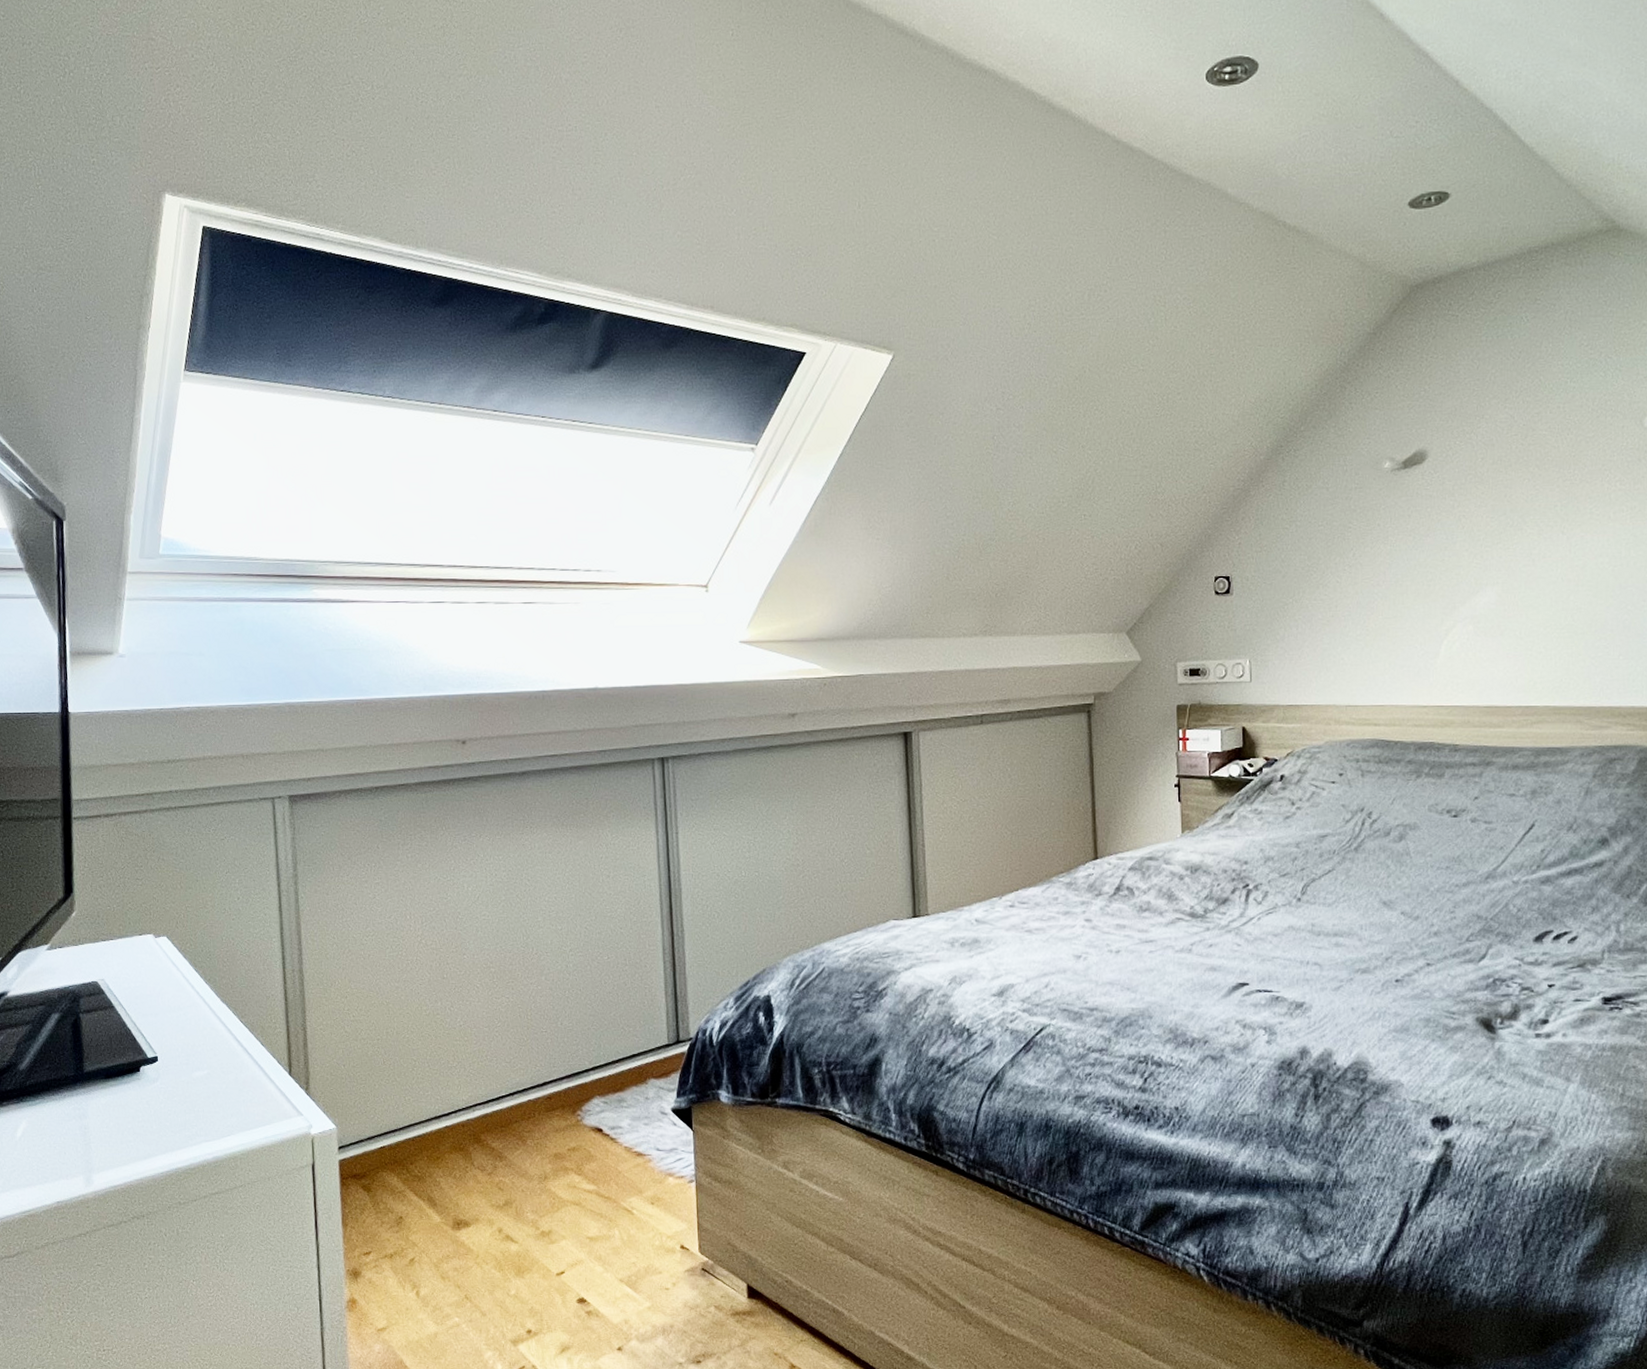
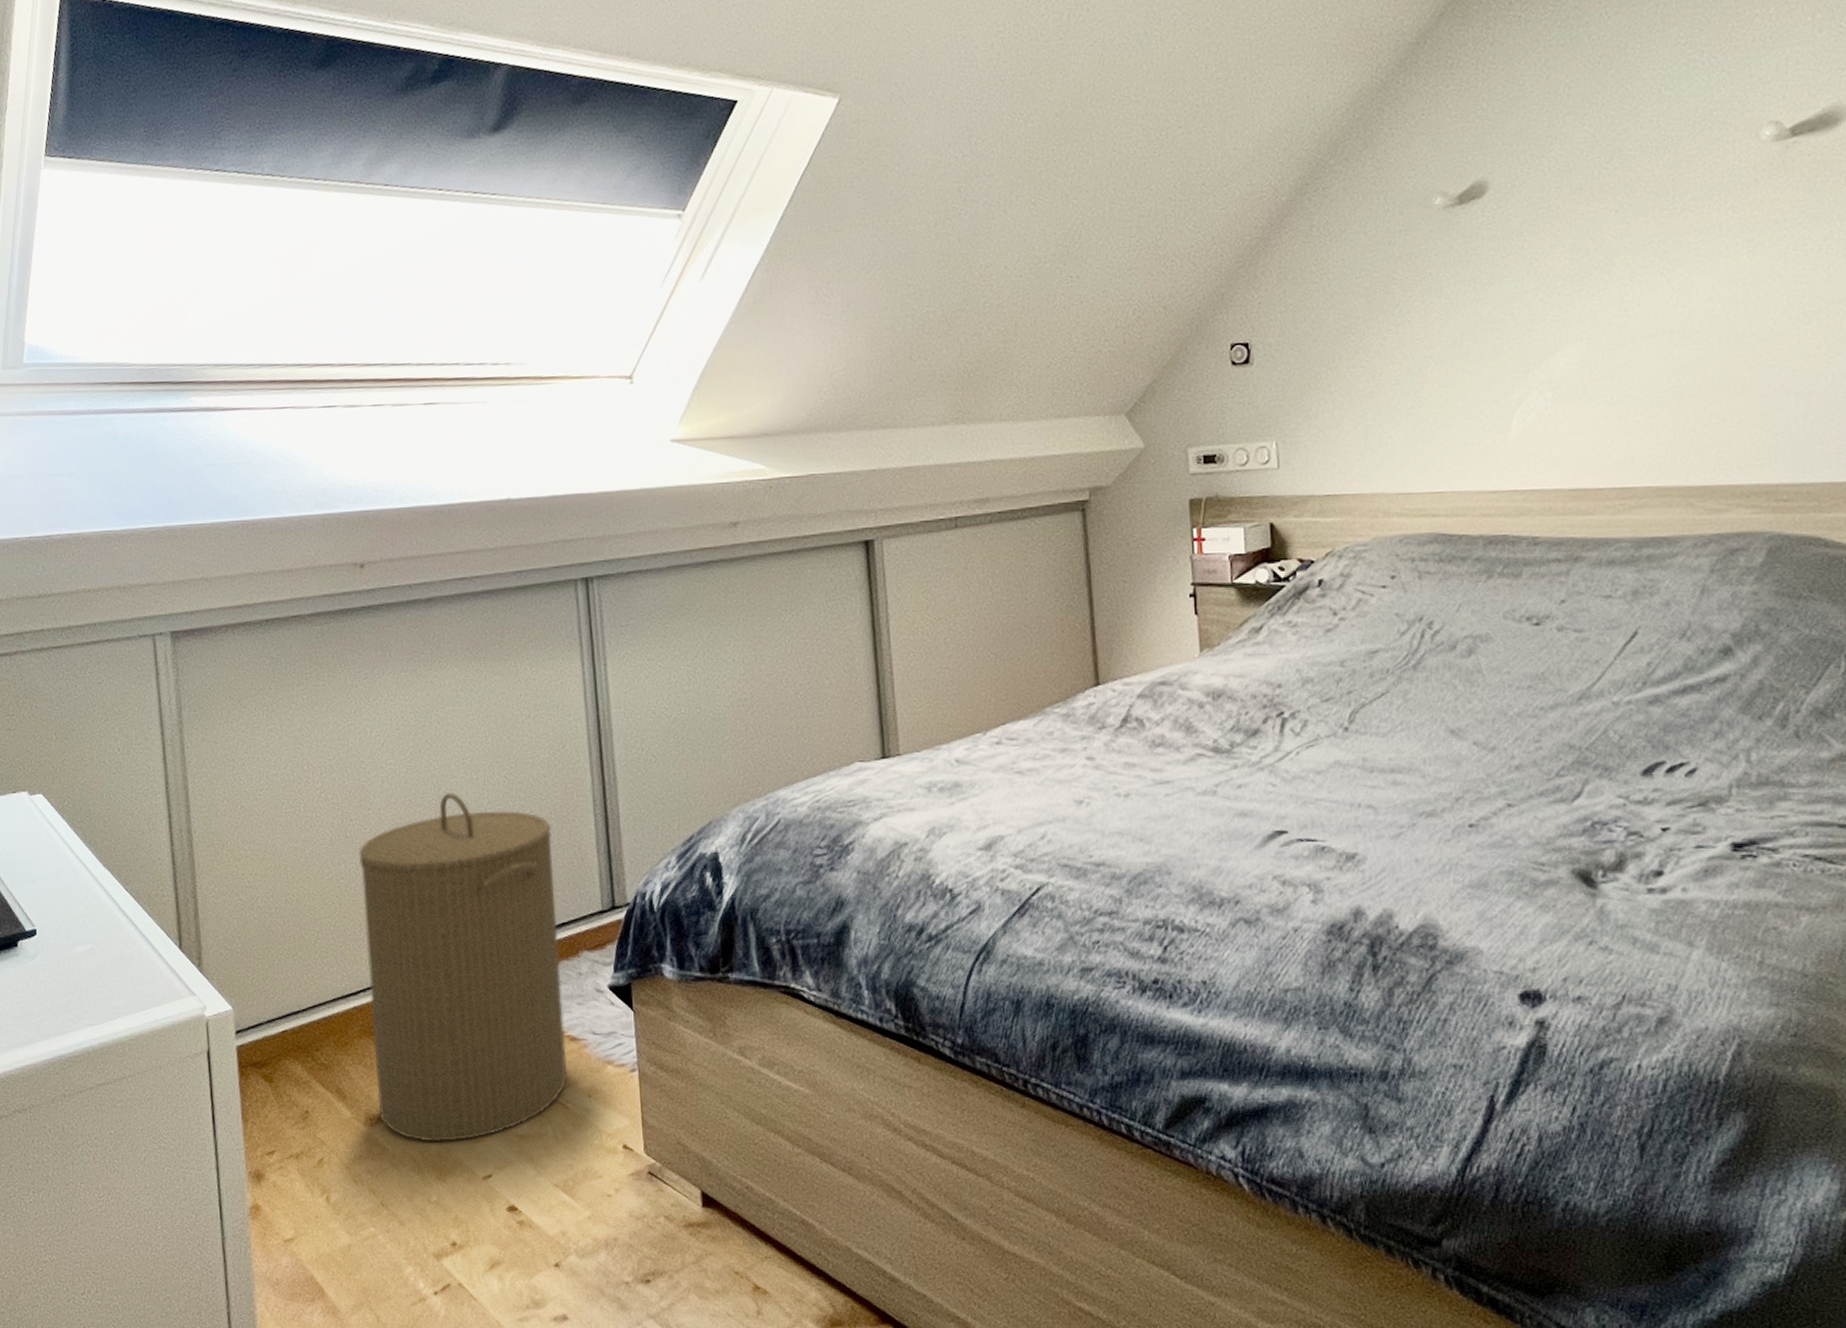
laundry hamper: none [454,941,634,1244] -> present [359,793,568,1143]

